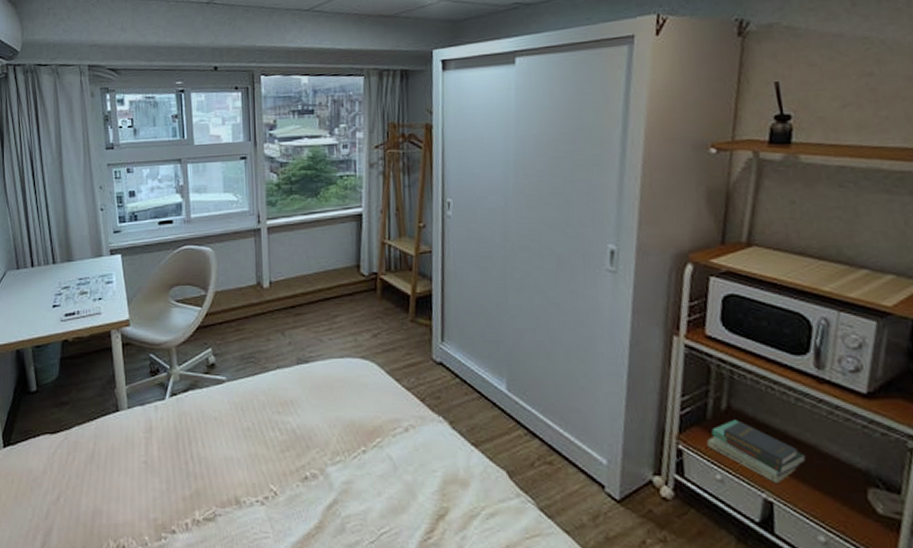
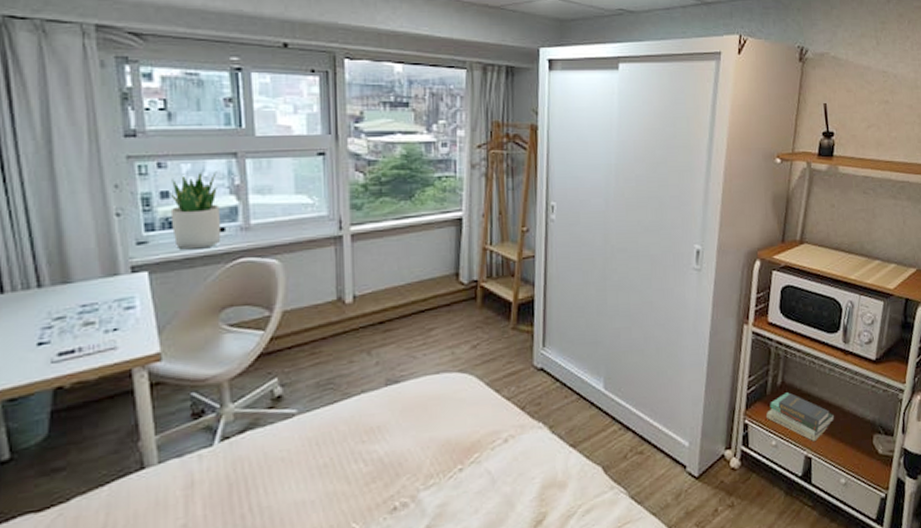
planter: none [134,174,170,238] -> present [168,170,221,250]

